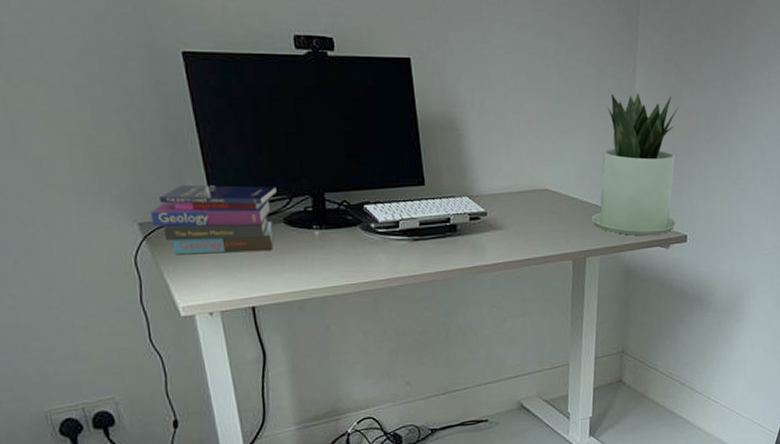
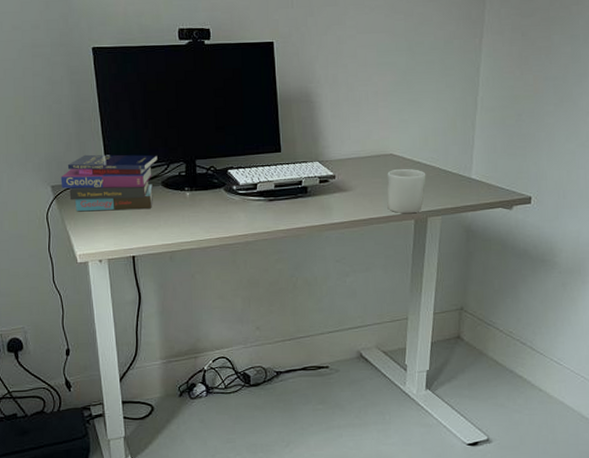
mug: none [542,205,583,254] -> present [386,168,426,214]
planter: present [592,93,680,236] -> none [435,62,527,198]

